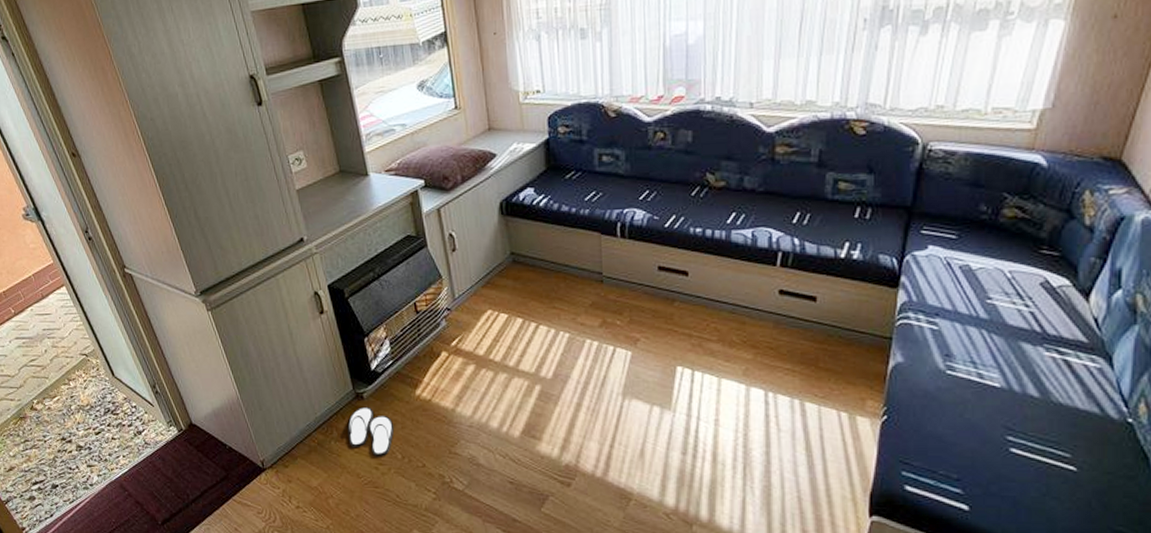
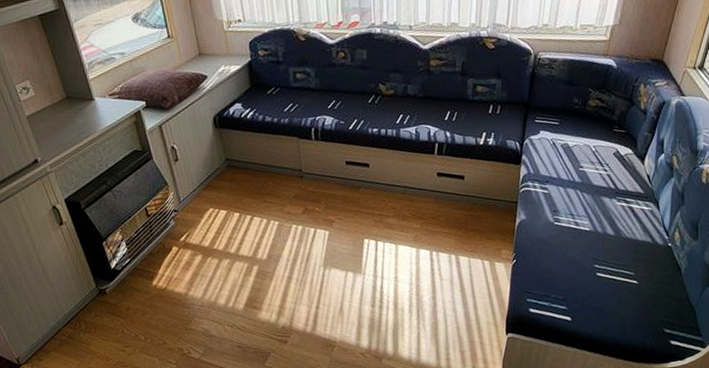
slippers: present [347,406,395,457] -> none [94,300,137,341]

